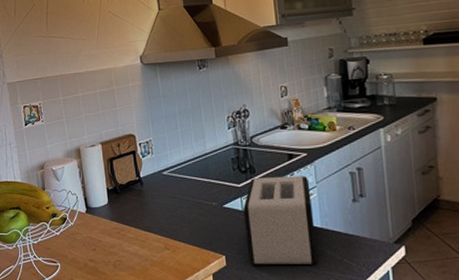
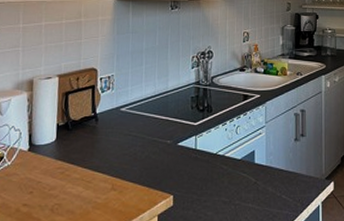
toaster: present [243,175,317,264] -> none [195,116,260,203]

